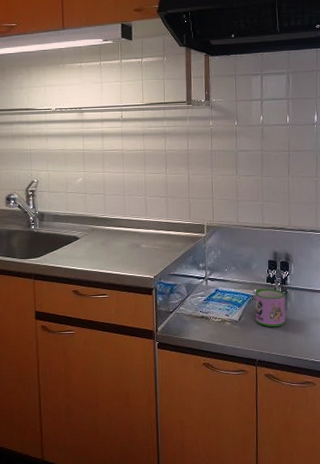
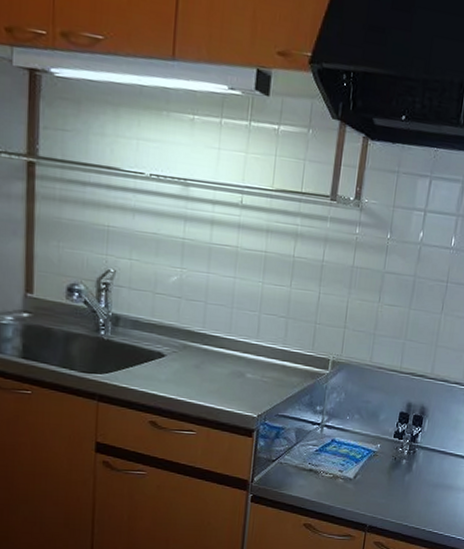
mug: present [255,288,286,328] -> none [372,443,413,491]

